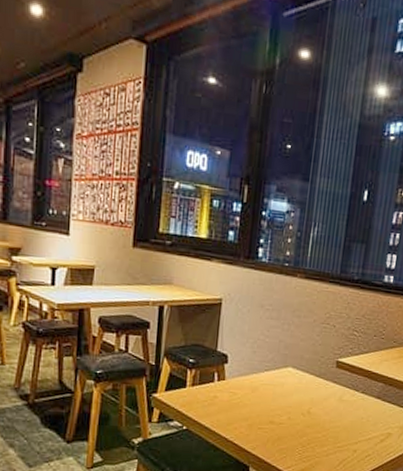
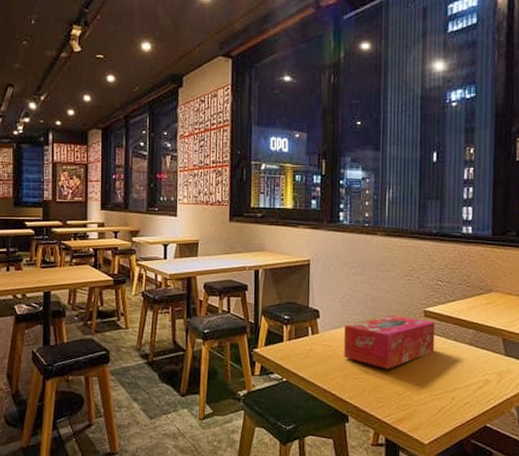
tissue box: none [250,364,347,420] -> present [344,315,435,370]

